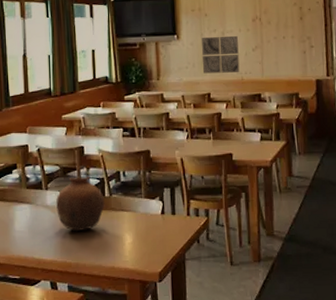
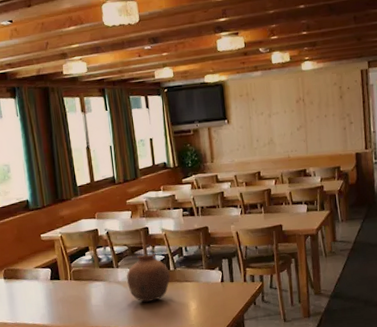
wall art: present [202,35,240,74] -> none [250,116,286,154]

